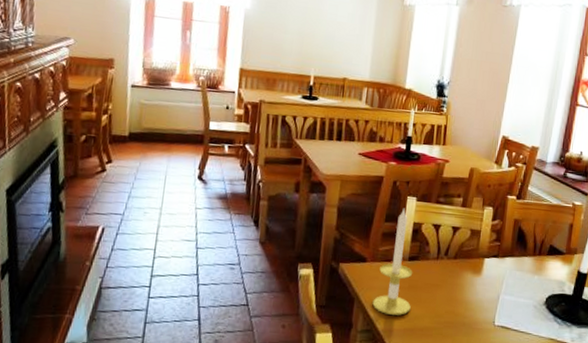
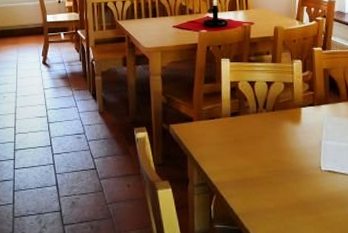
candle: present [372,208,413,315] -> none [204,69,239,168]

